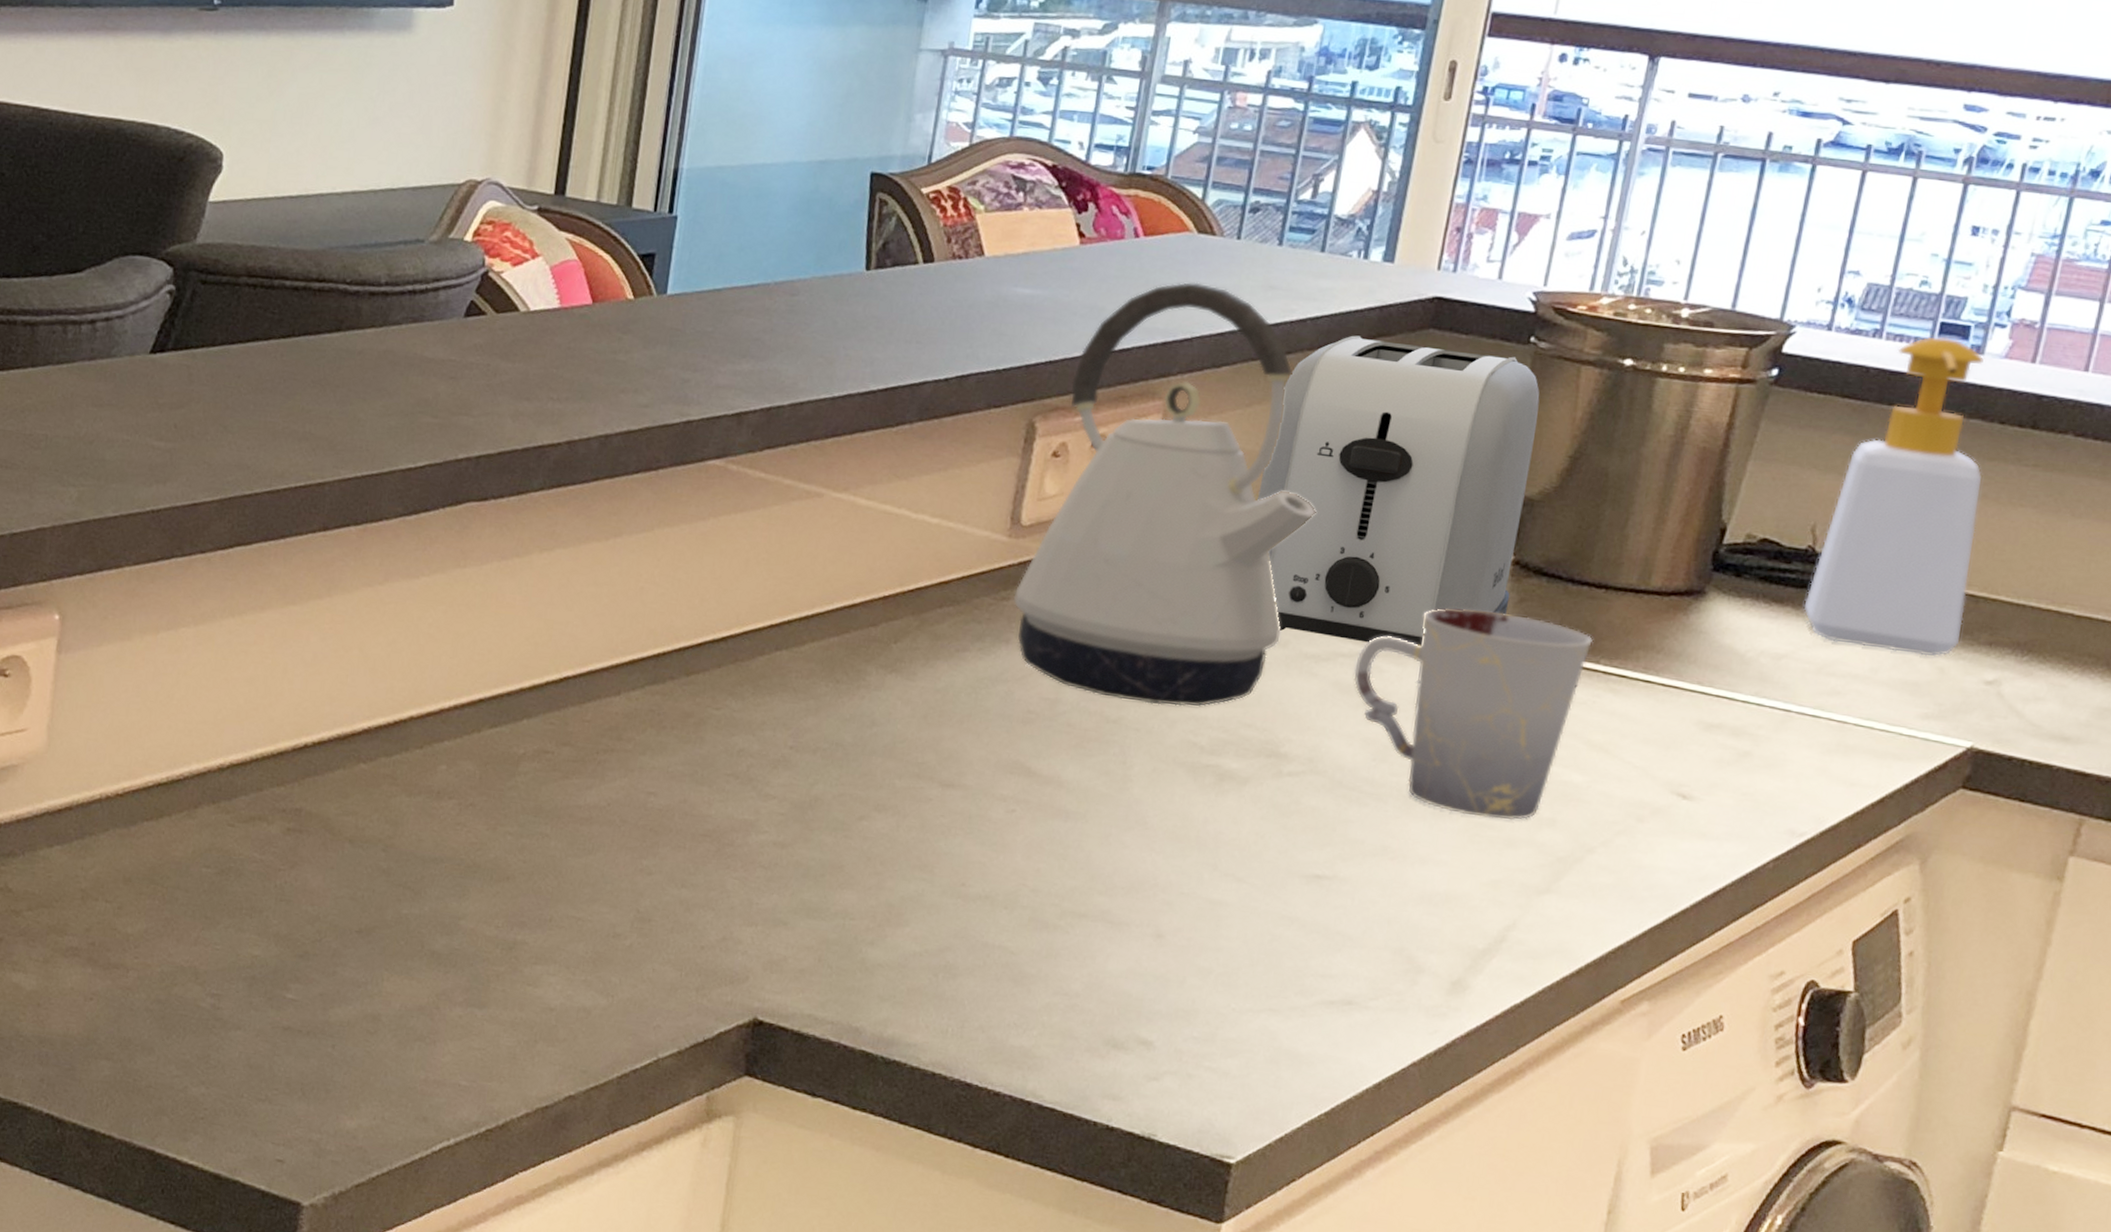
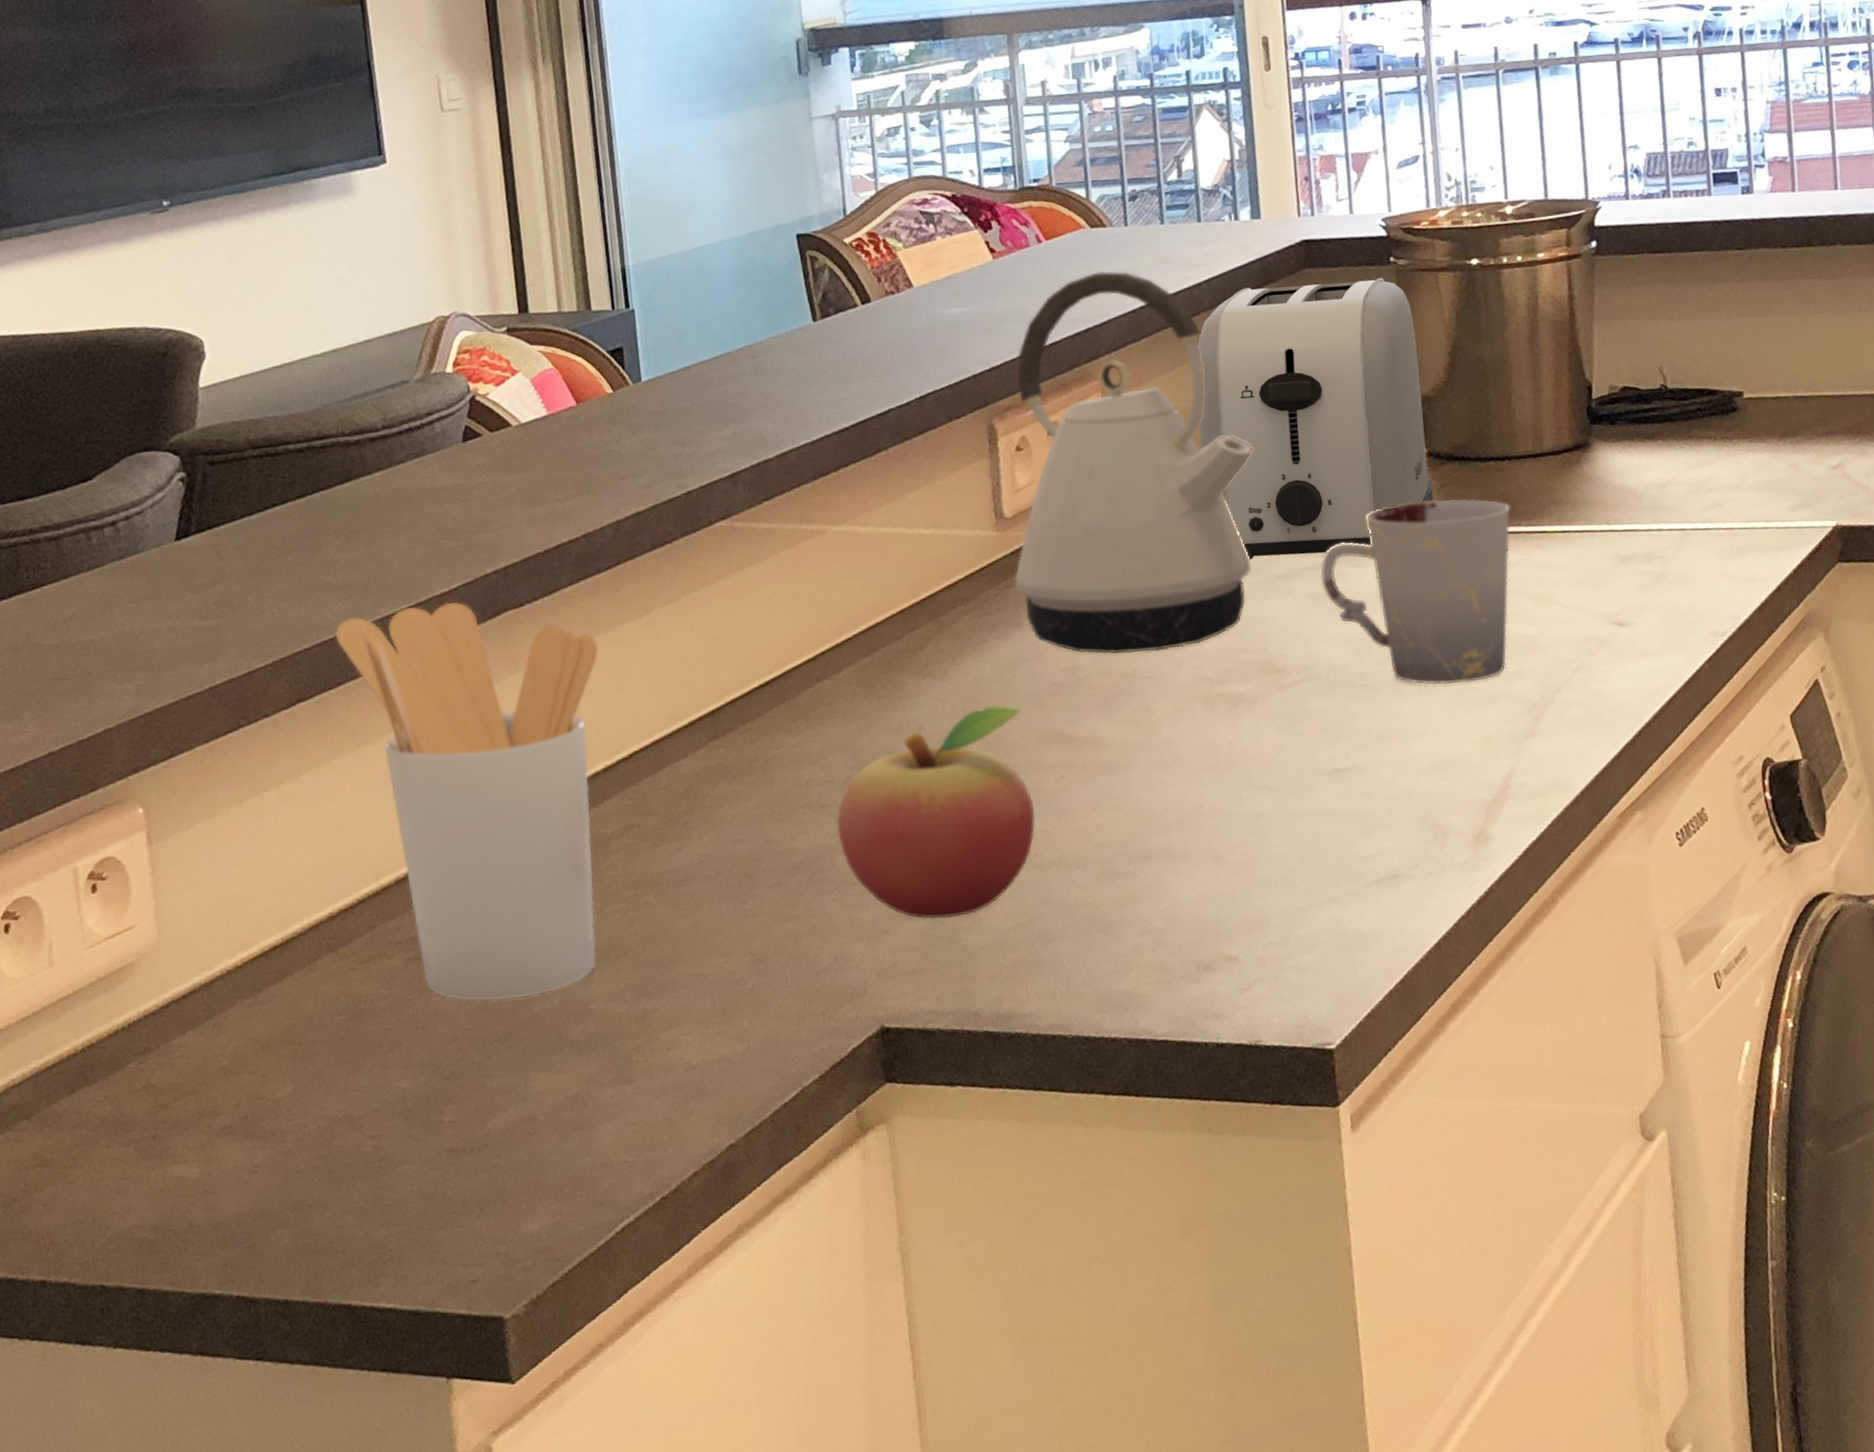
utensil holder: none [288,472,556,898] -> present [335,601,599,1002]
fruit: none [757,717,985,928] -> present [837,705,1036,920]
soap bottle: present [1803,336,1984,657] -> none [1670,184,1802,462]

